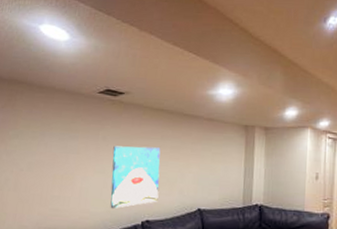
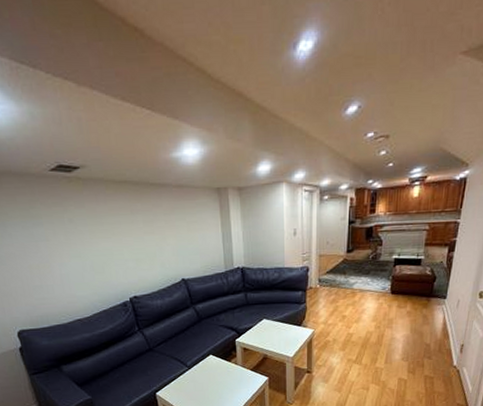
wall art: present [110,146,161,209] -> none [83,223,142,291]

